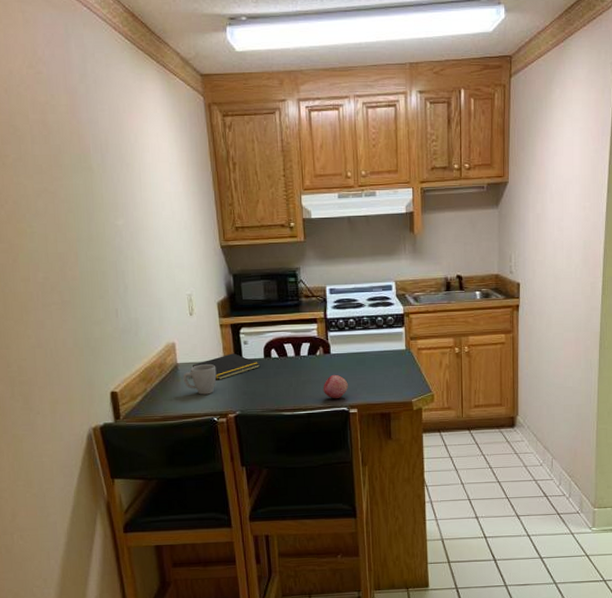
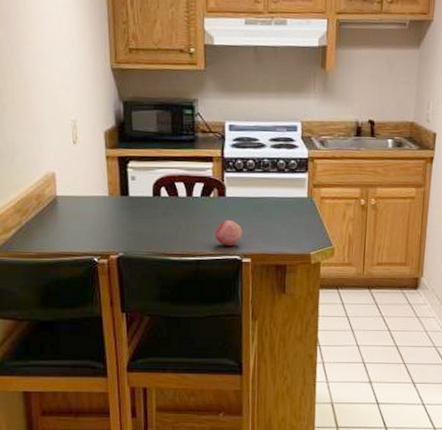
mug: present [183,364,217,395] -> none [62,199,100,232]
notepad: present [193,353,261,380] -> none [74,189,148,218]

